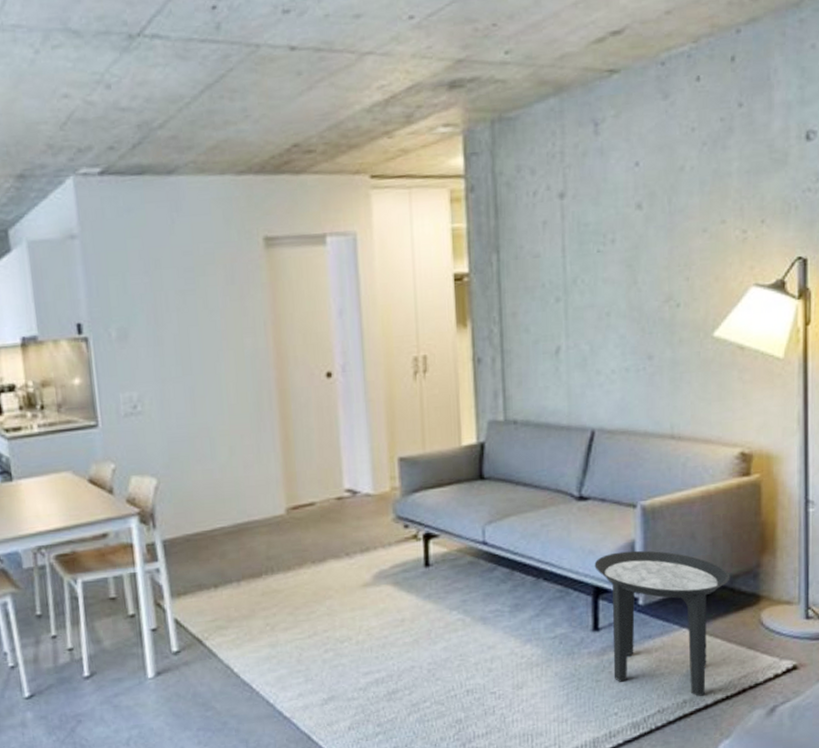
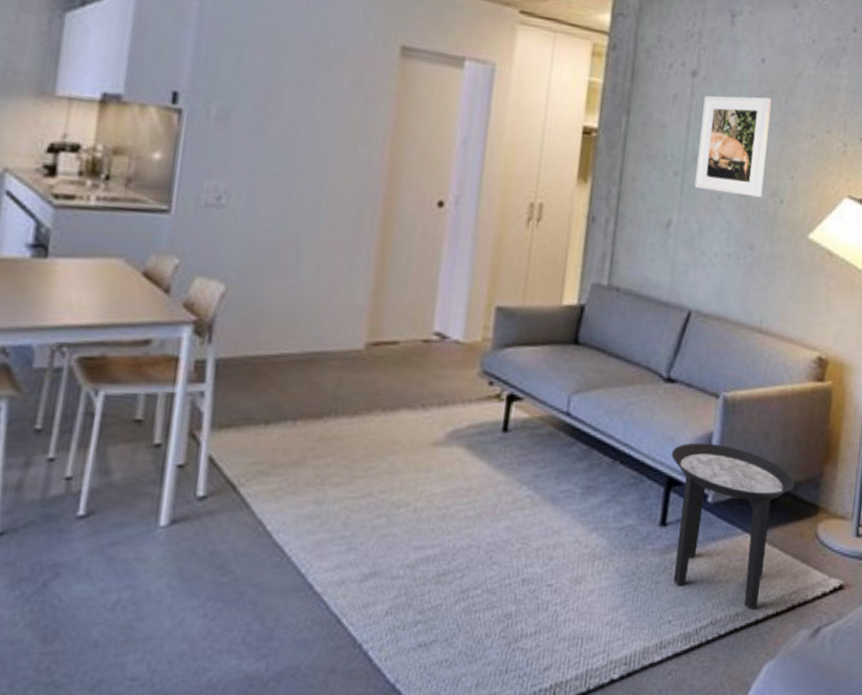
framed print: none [577,201,655,310] -> present [694,95,772,198]

